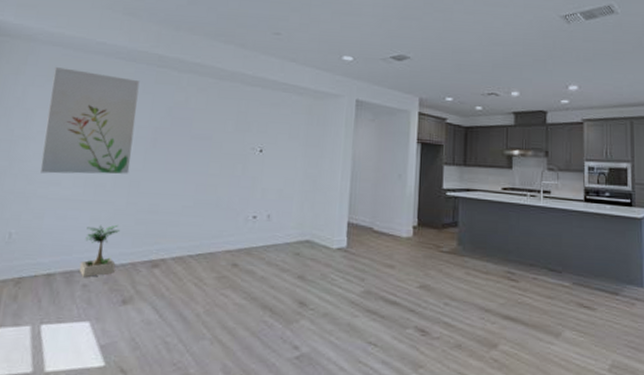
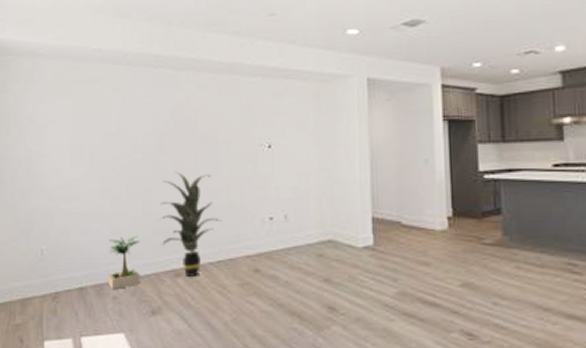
wall art: present [39,67,140,174] -> none [58,80,141,189]
indoor plant: none [143,167,206,268] -> present [160,172,221,276]

